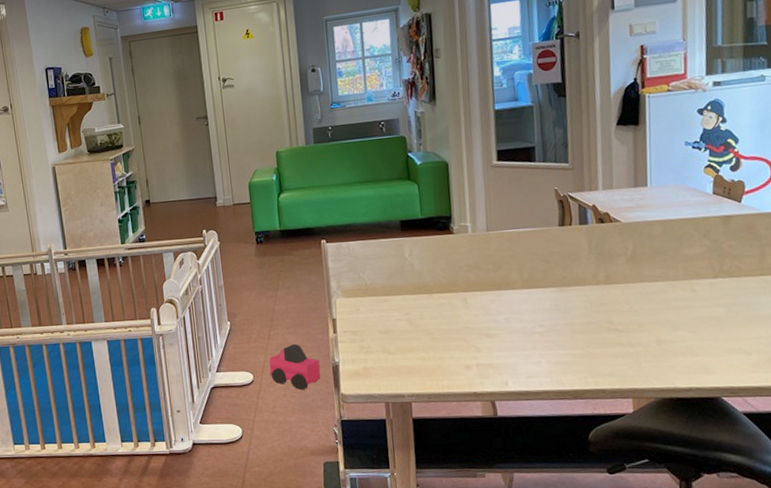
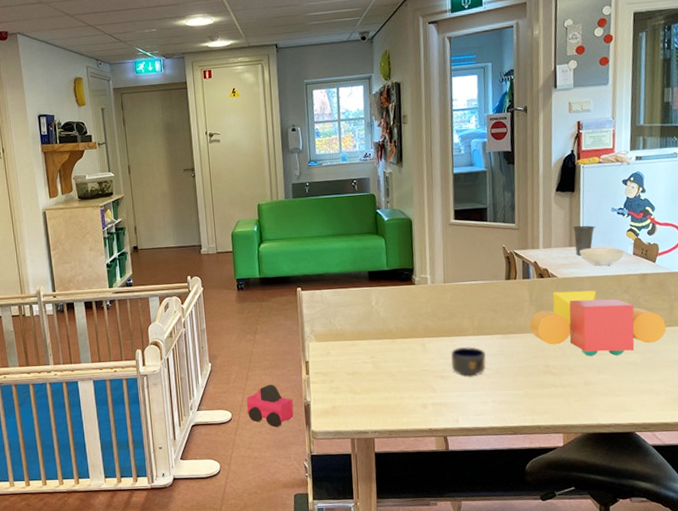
mug: none [497,301,539,334] -> present [450,347,486,376]
toy block set: none [588,235,757,311] -> present [529,290,666,356]
cup: none [637,162,666,198] -> present [572,225,596,256]
bowl: none [647,187,702,209] -> present [580,247,624,267]

